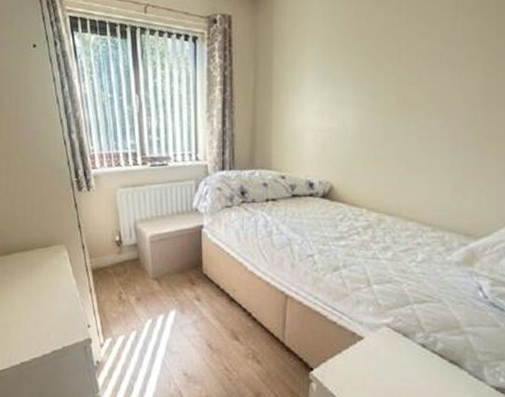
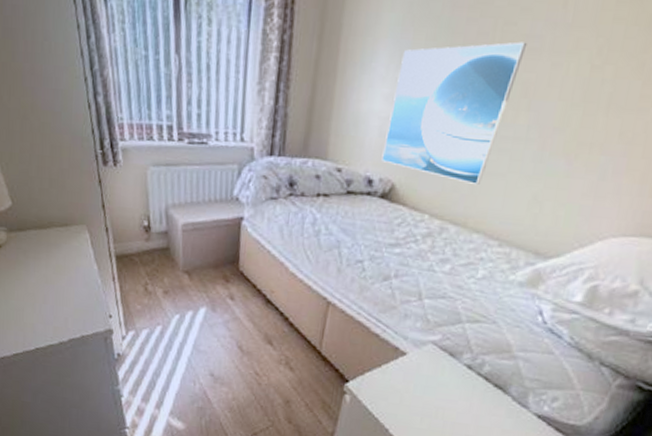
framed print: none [319,59,429,179] -> present [381,41,528,185]

